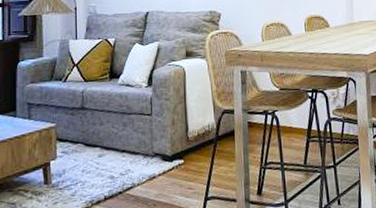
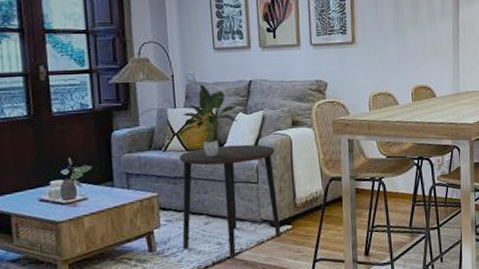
side table: none [76,75,173,194] -> present [178,144,281,259]
potted plant: none [78,16,134,88] -> present [178,84,237,157]

